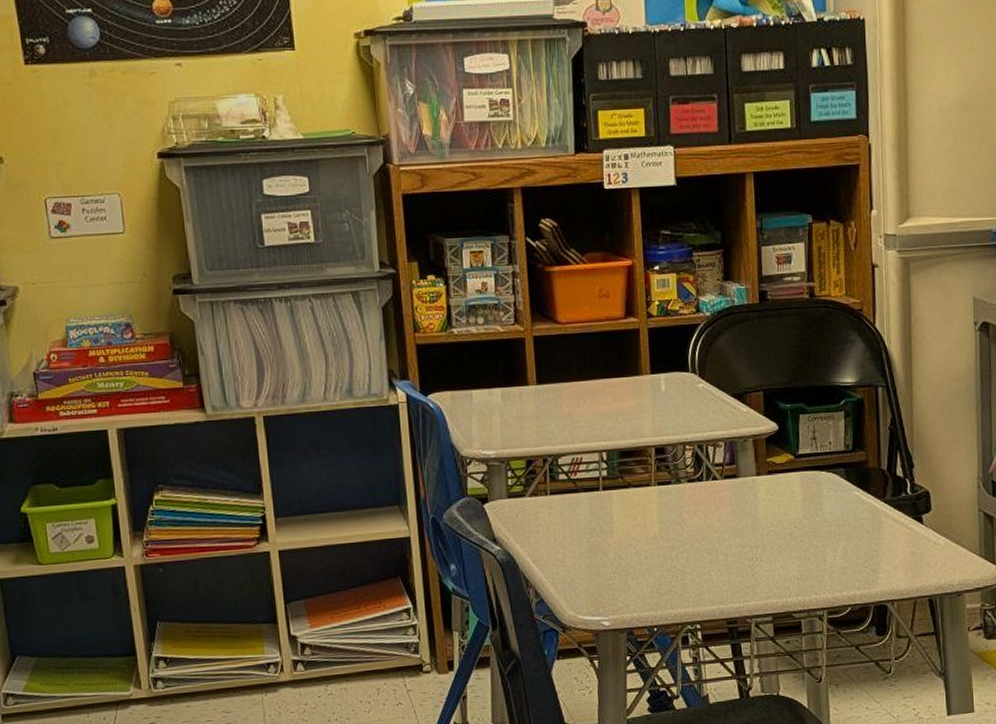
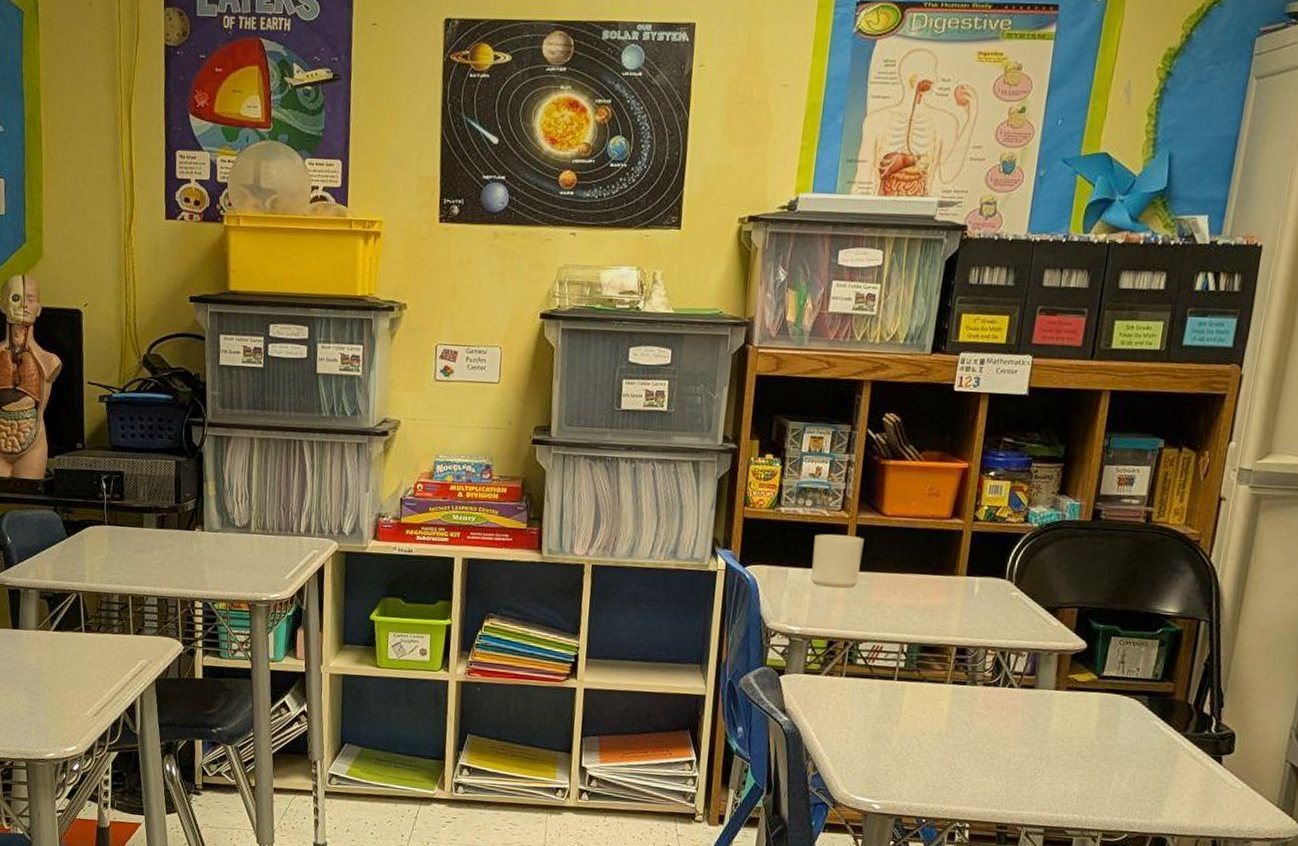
mug: none [493,348,545,406] -> present [811,534,864,589]

